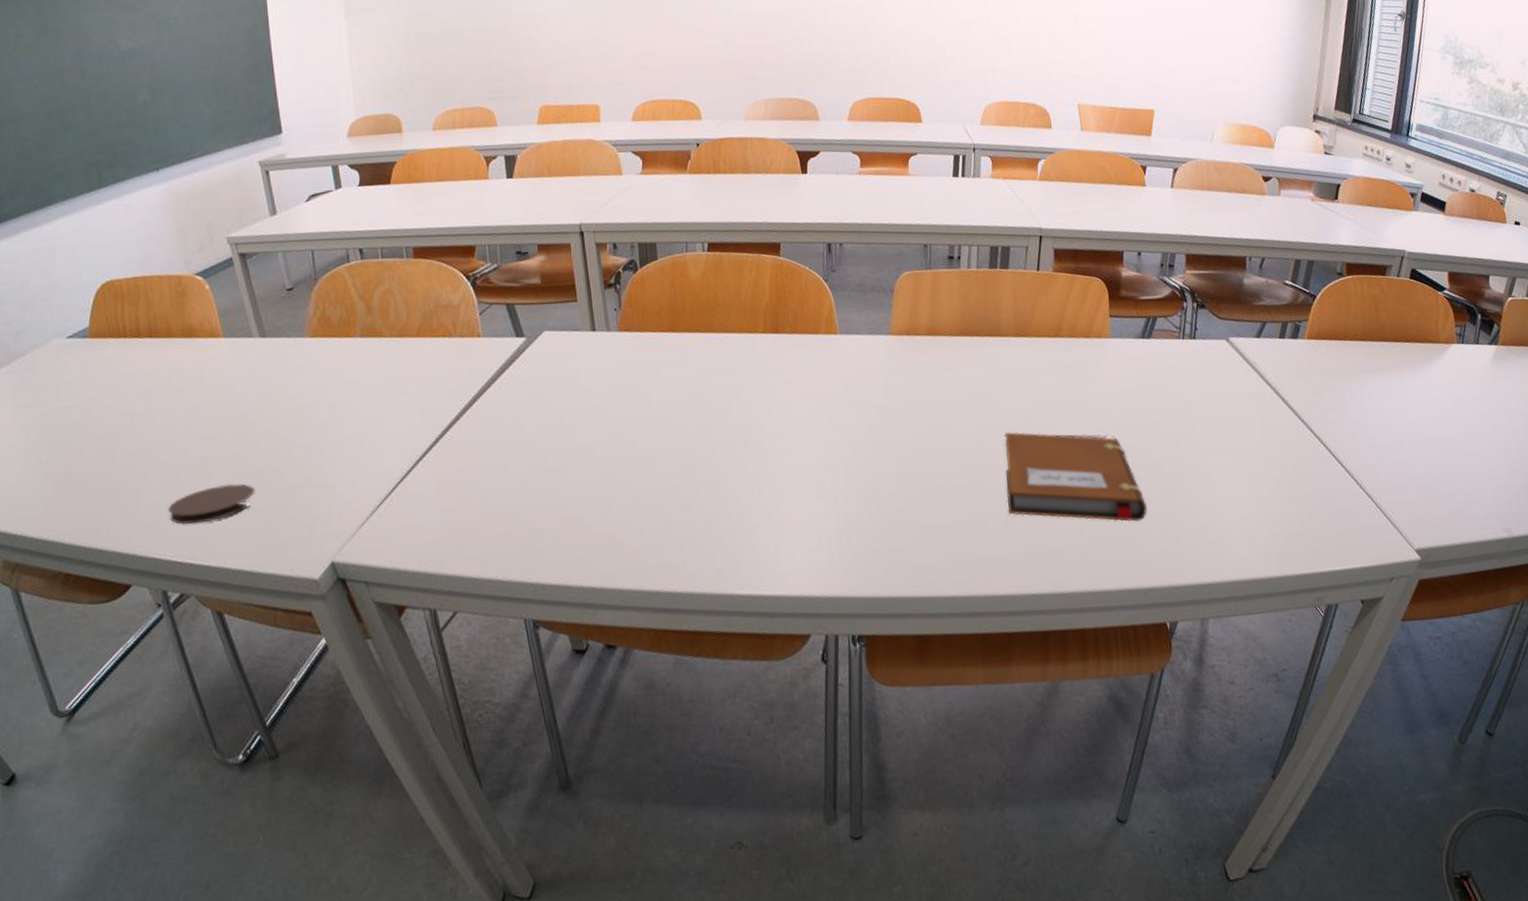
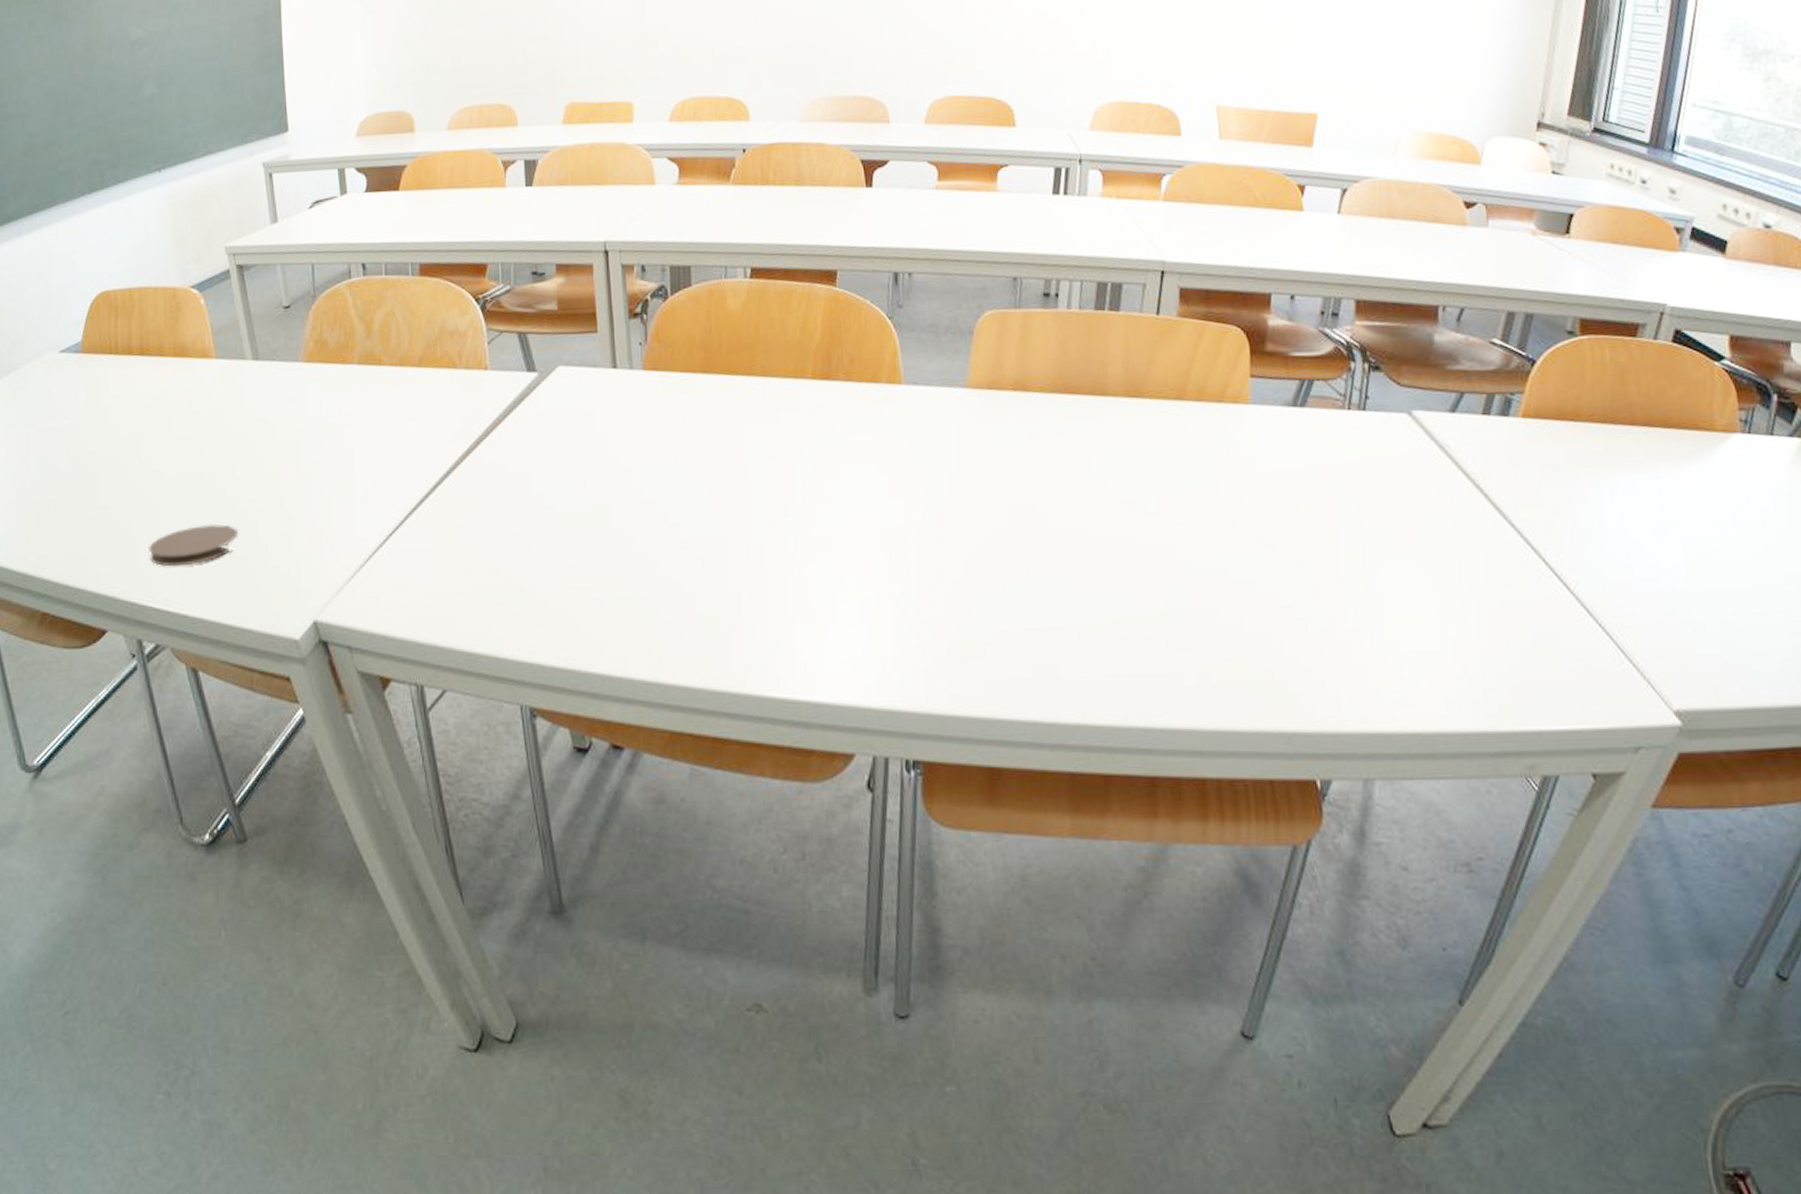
notebook: present [1005,432,1147,522] -> none [1107,518,1294,644]

